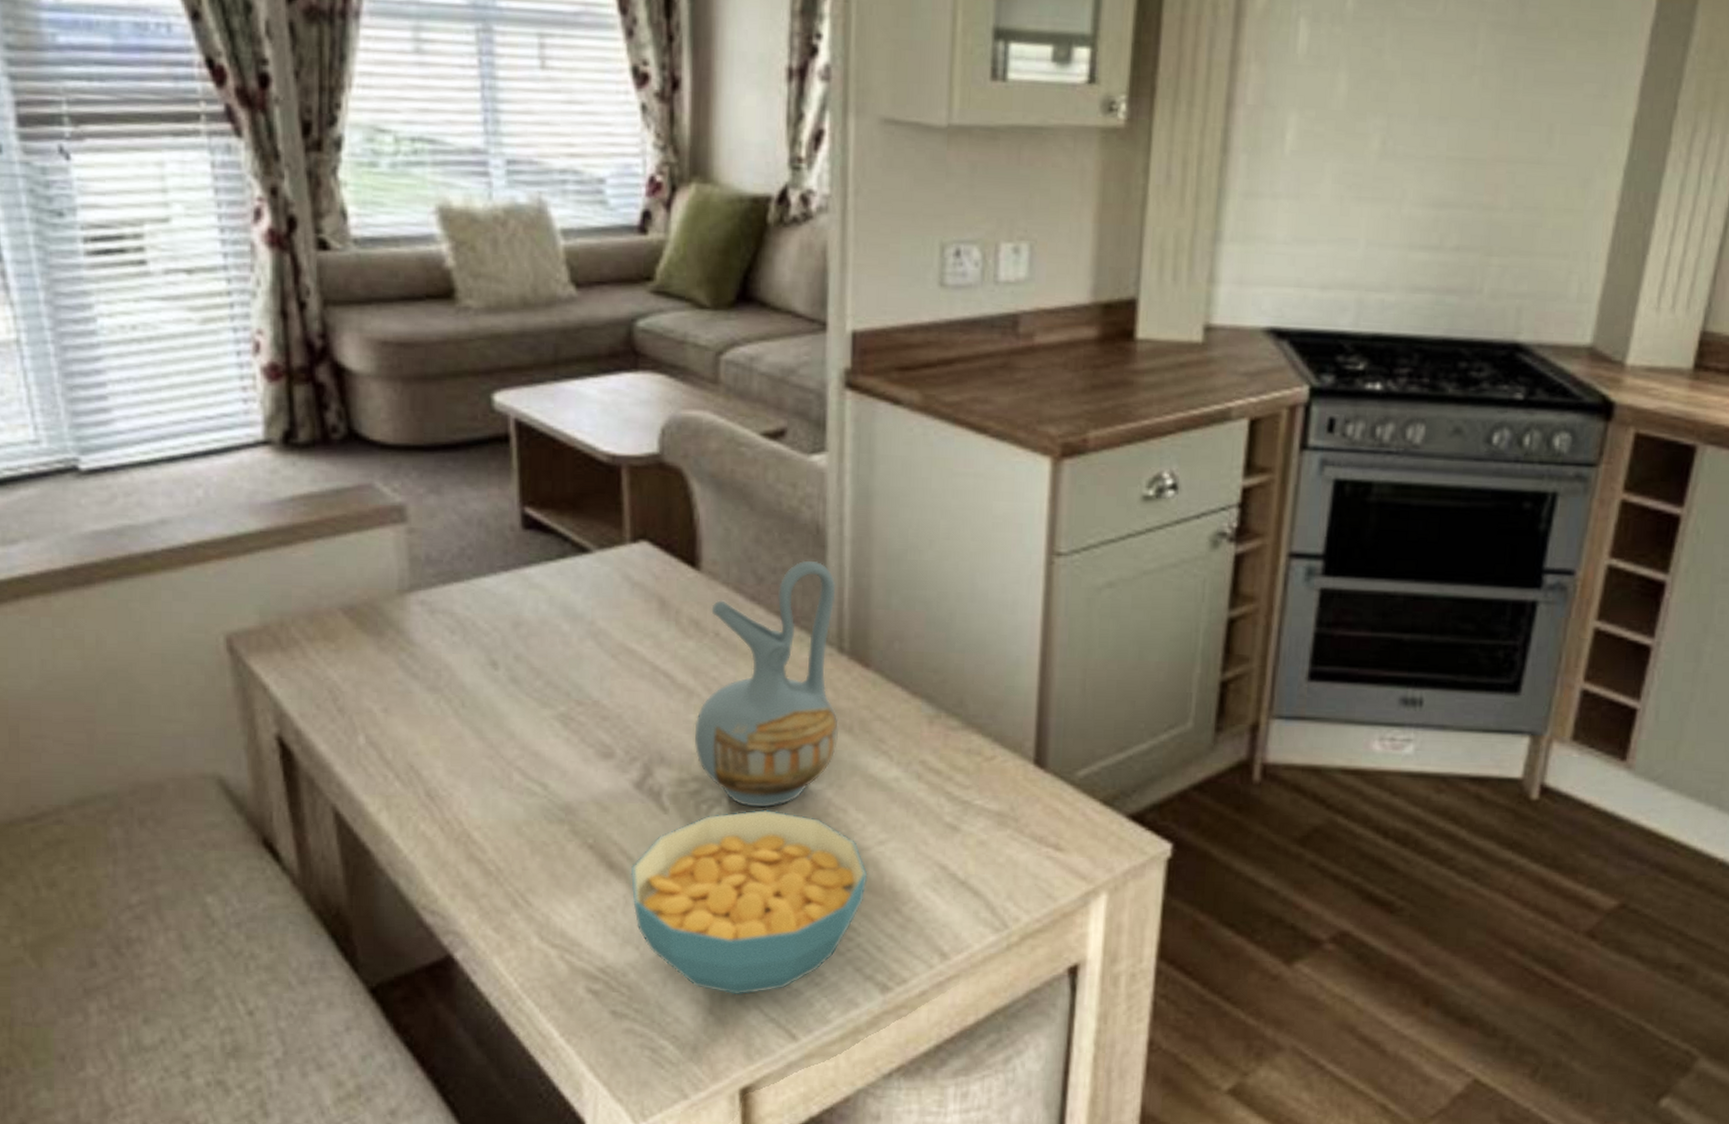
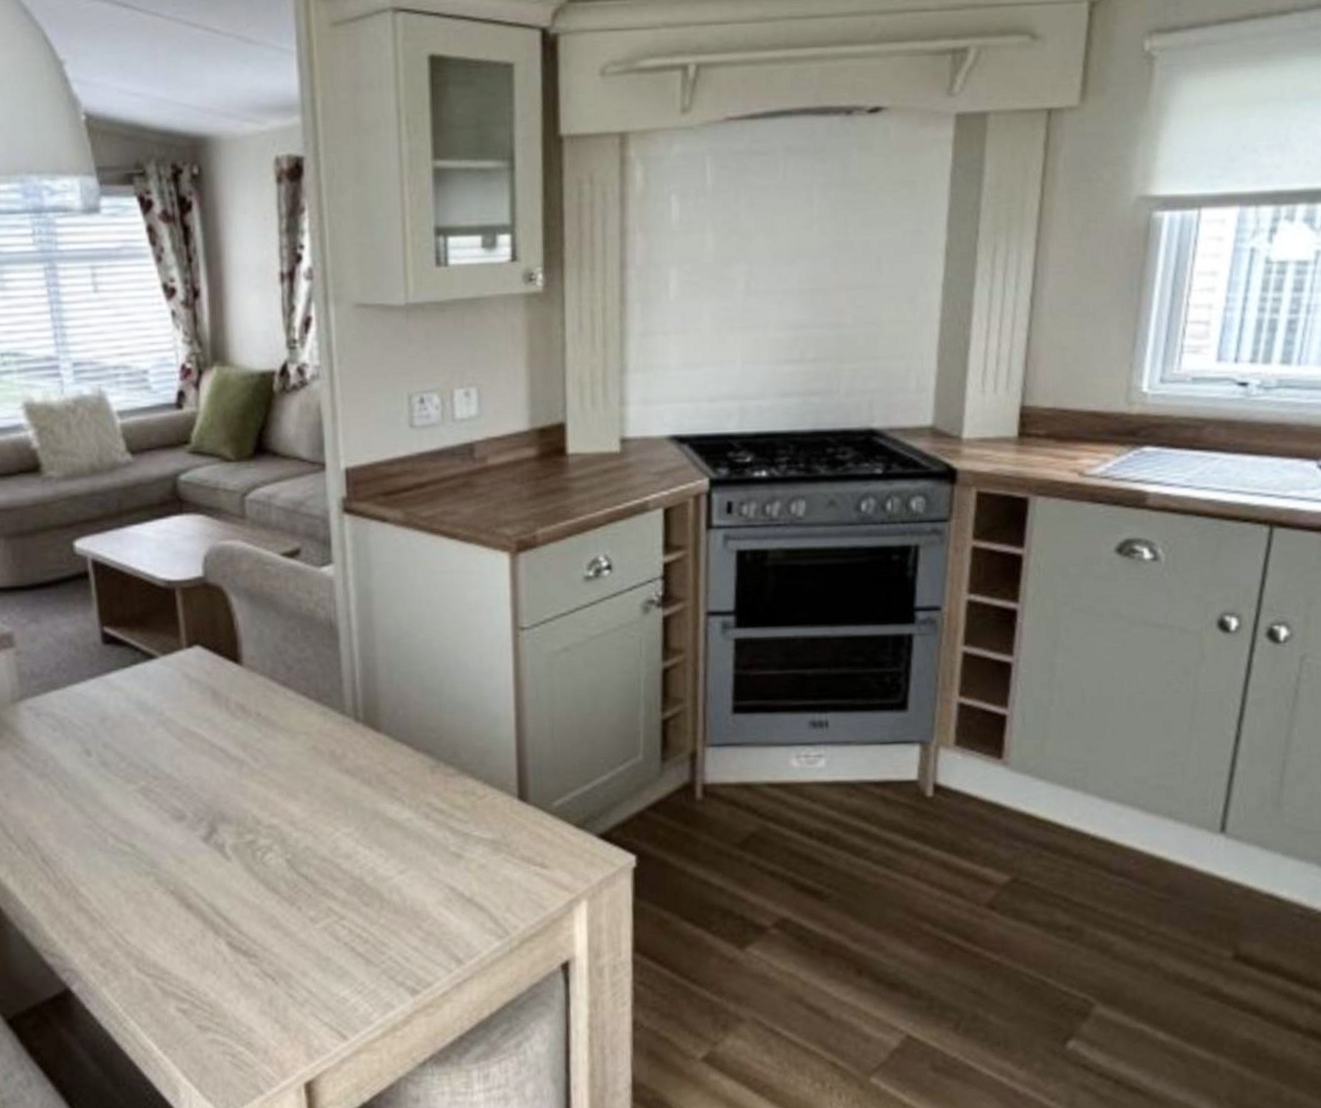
cereal bowl: present [630,809,868,996] -> none [204,852,393,1006]
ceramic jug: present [694,560,839,808] -> none [246,650,361,851]

